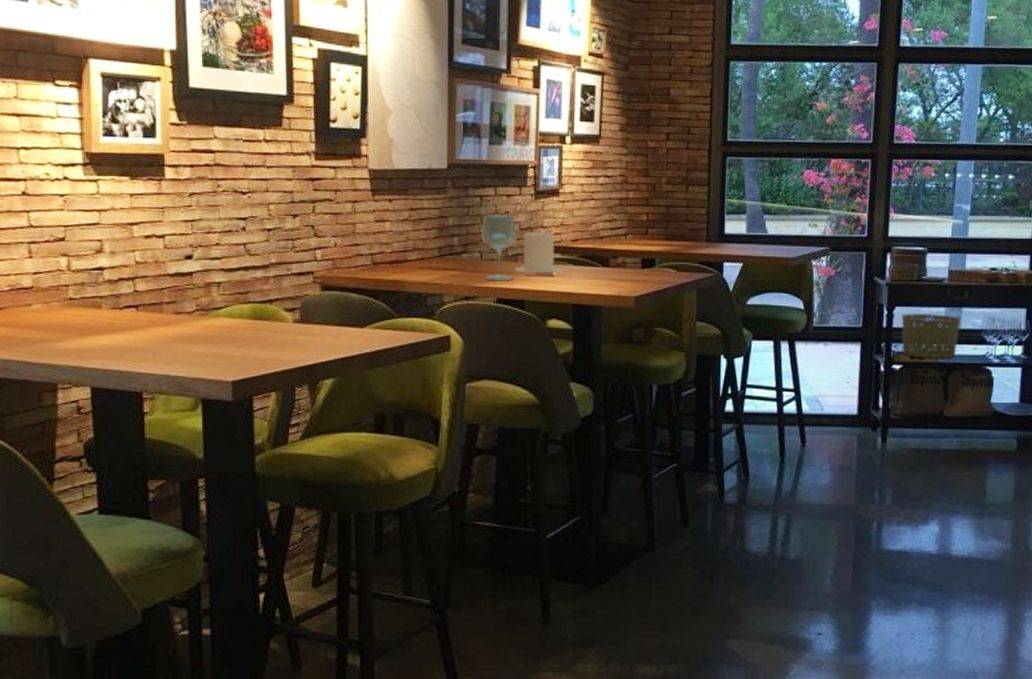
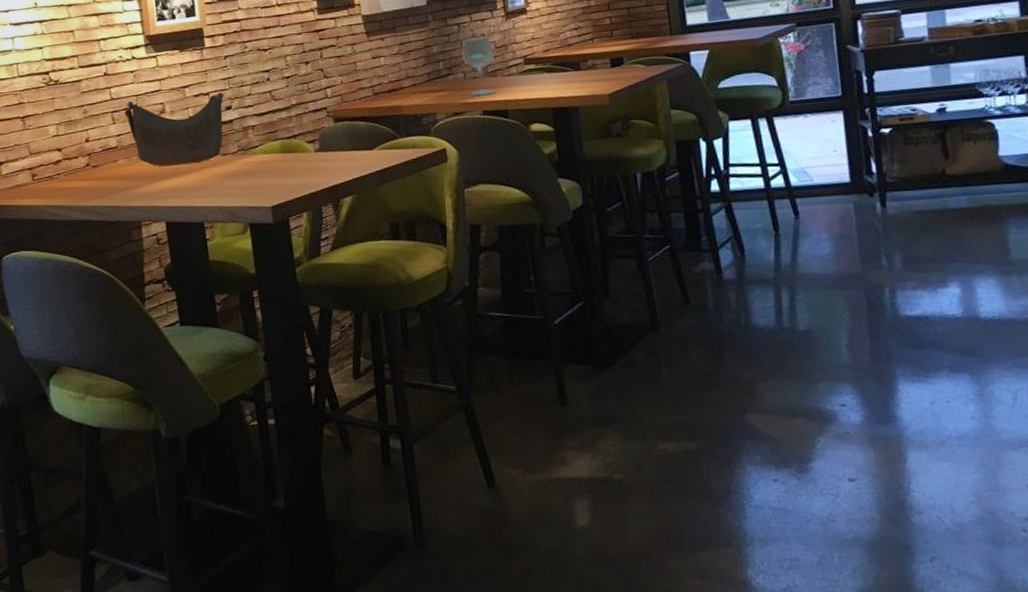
shoulder bag: none [46,231,184,320] -> present [124,92,224,166]
candle: present [514,232,564,277] -> none [494,46,540,88]
basket: present [901,313,962,359] -> none [882,72,951,120]

